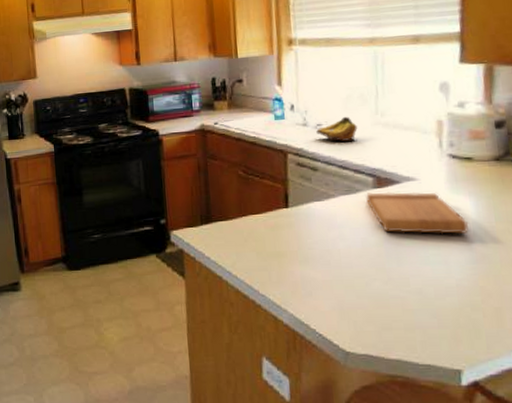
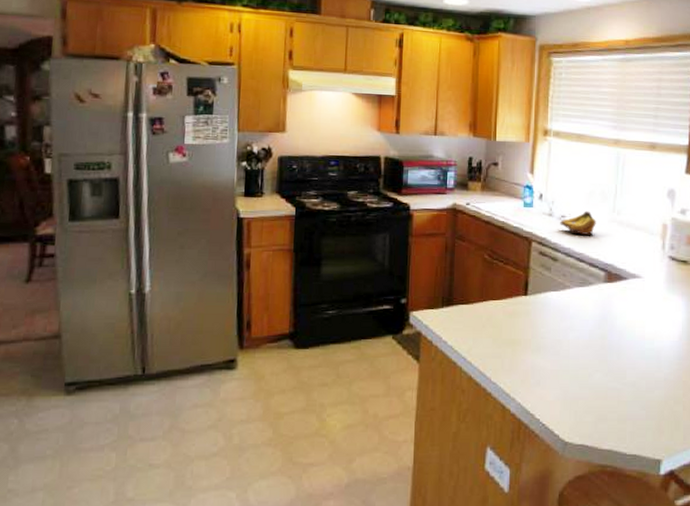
cutting board: present [366,192,469,234] -> none [597,286,679,331]

